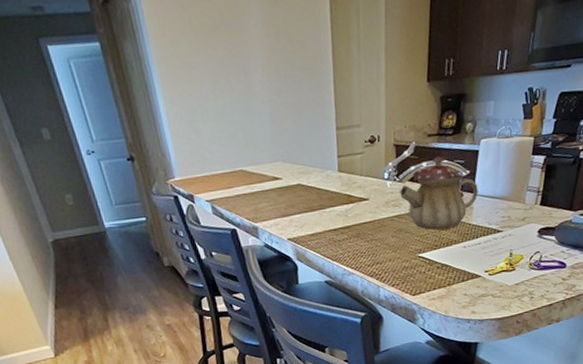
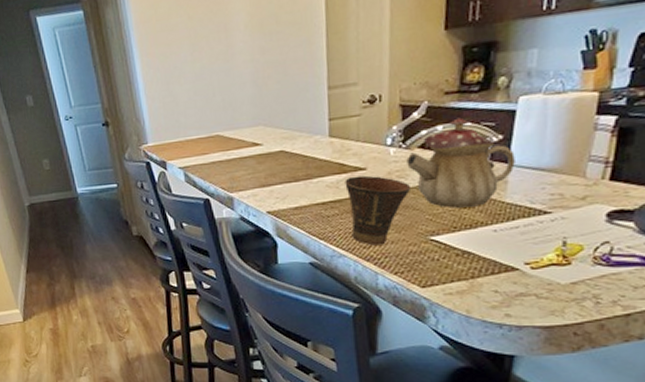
cup: none [352,205,404,264] -> present [345,175,412,246]

